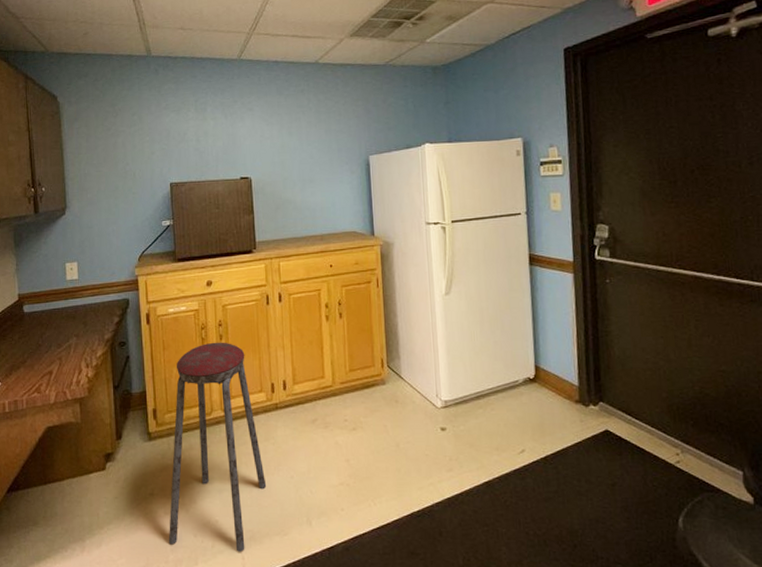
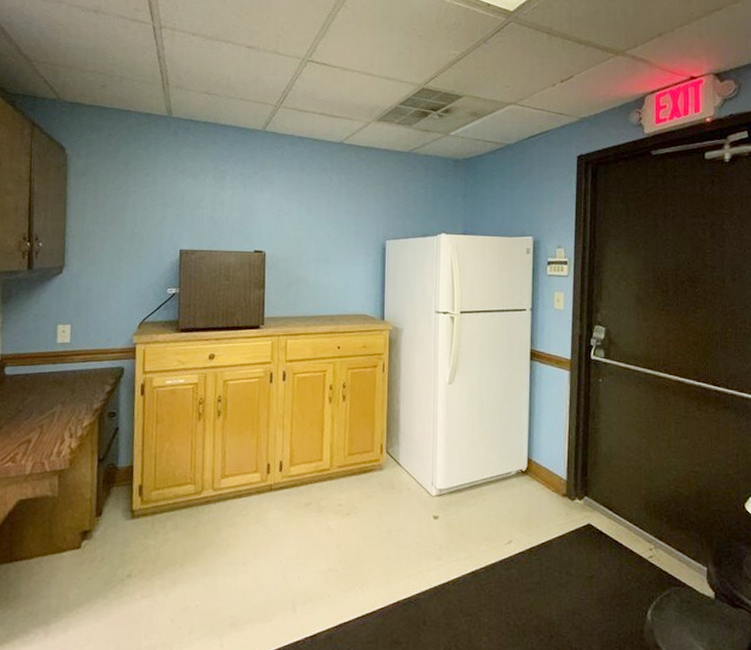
music stool: present [168,342,267,552] -> none [142,418,253,639]

